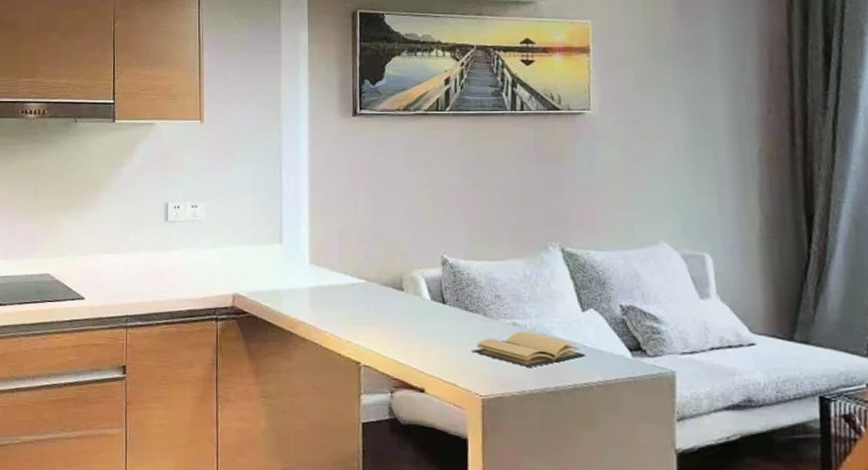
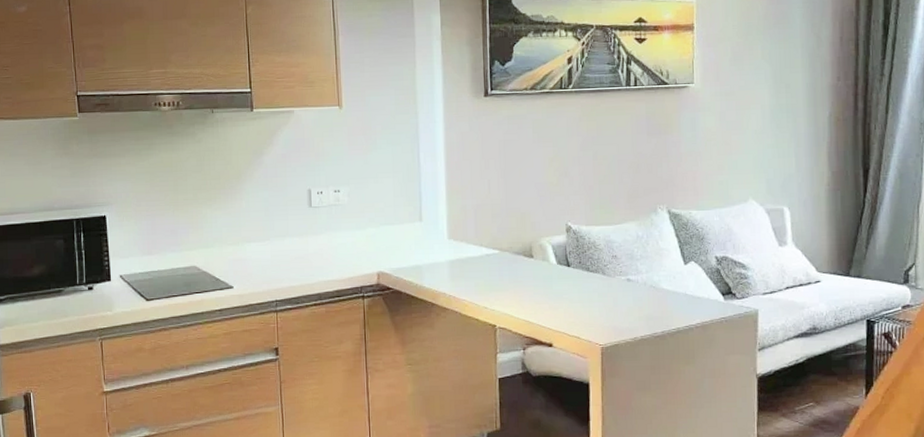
book: present [471,331,587,367] -> none [592,285,688,316]

